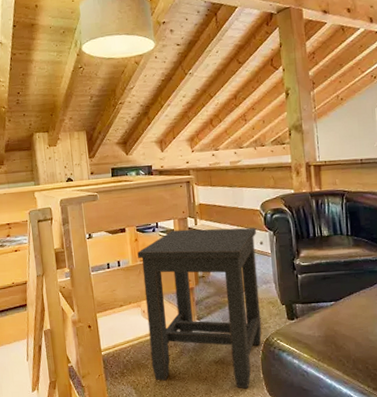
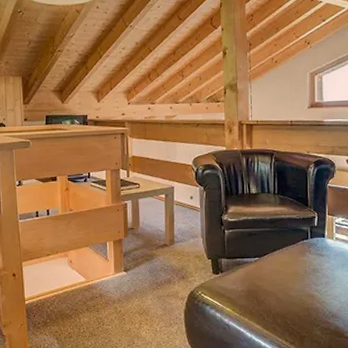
side table: present [137,227,262,389] -> none [68,181,187,341]

